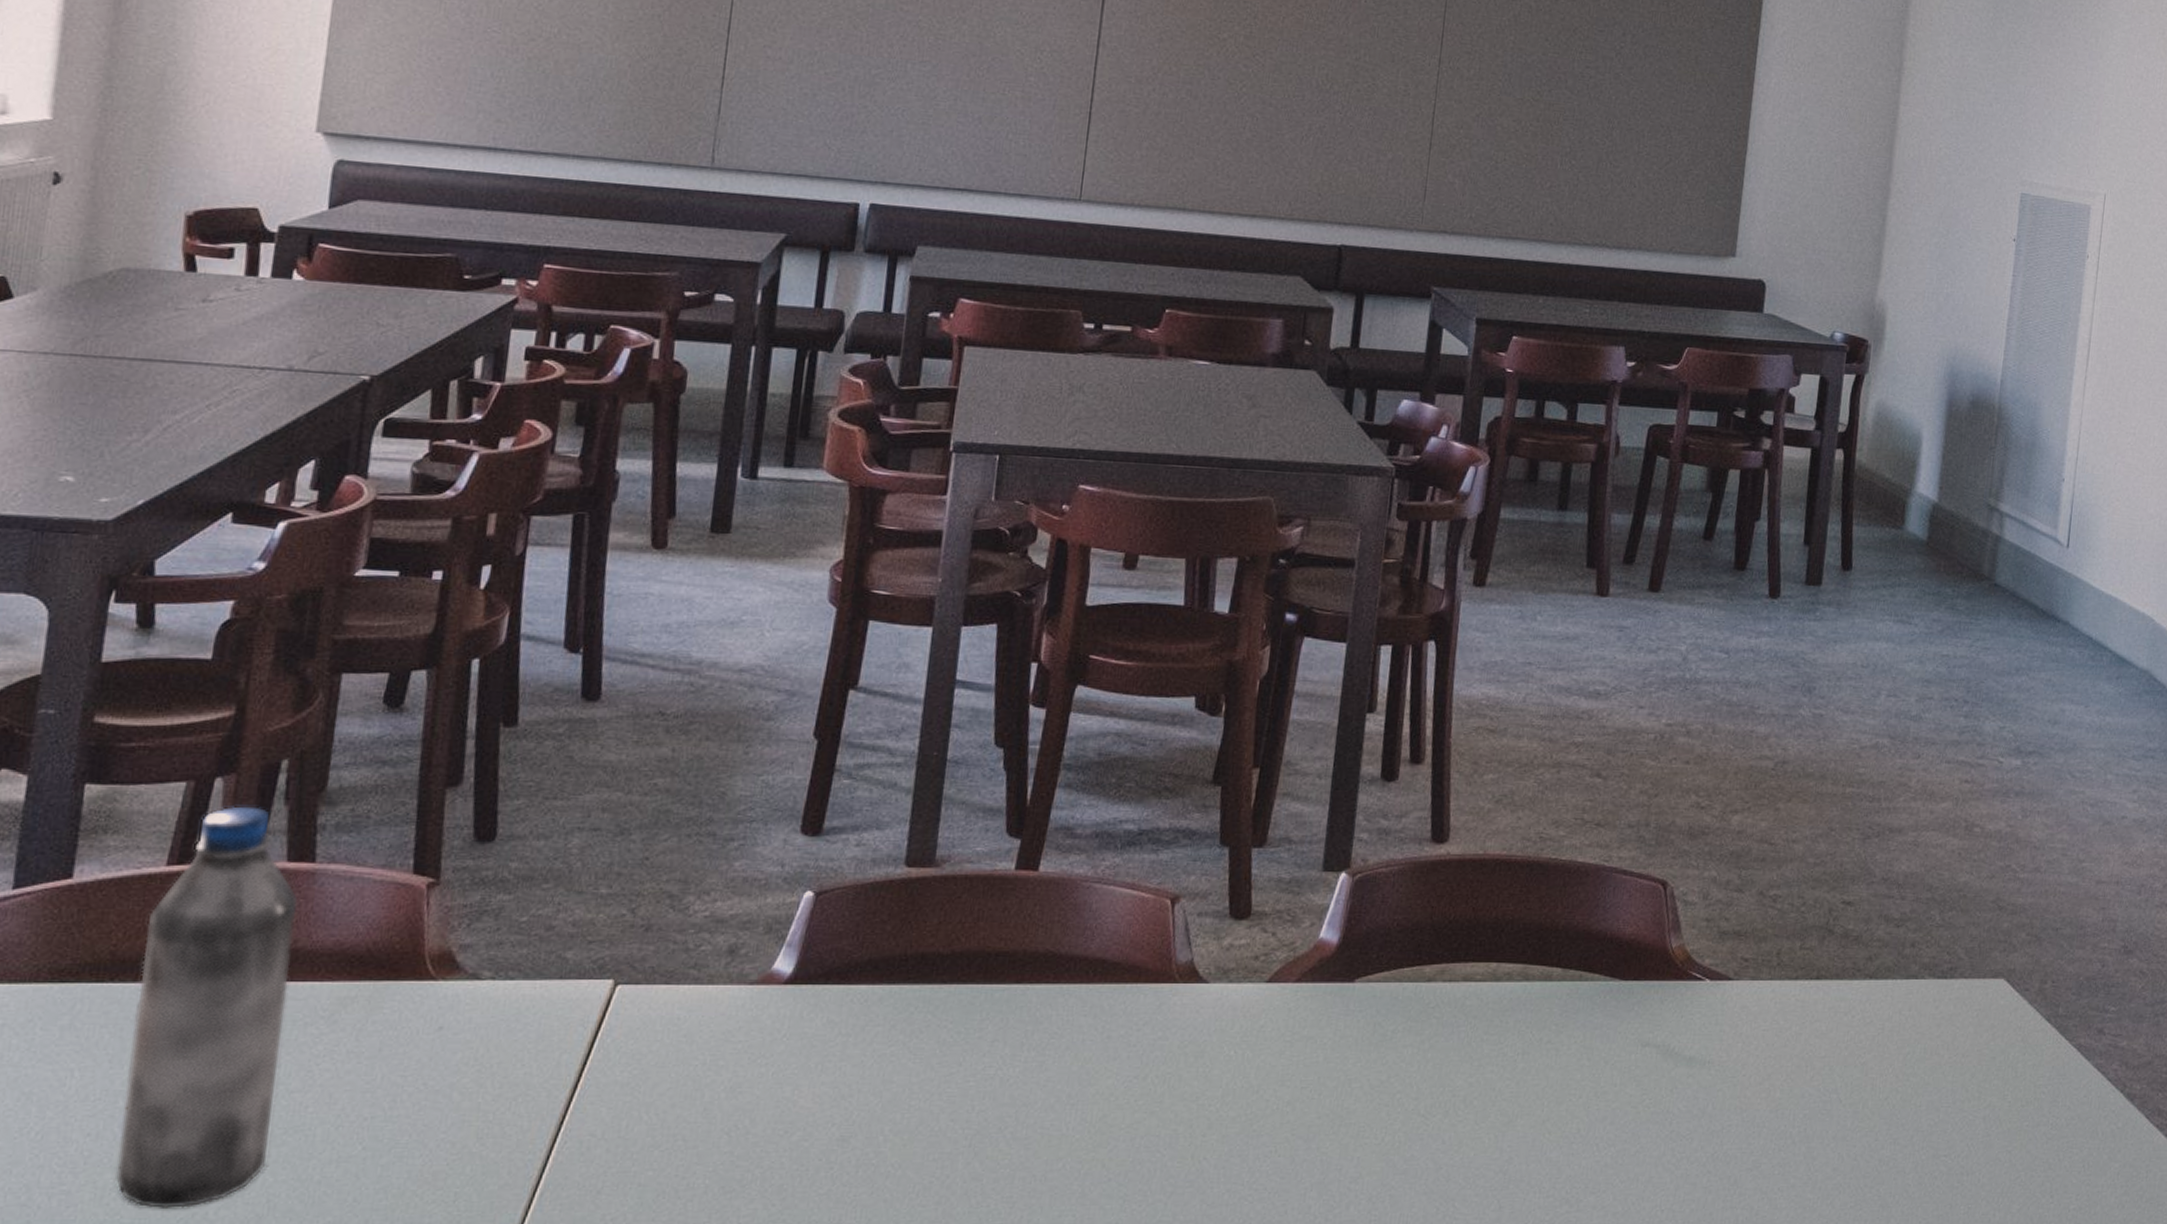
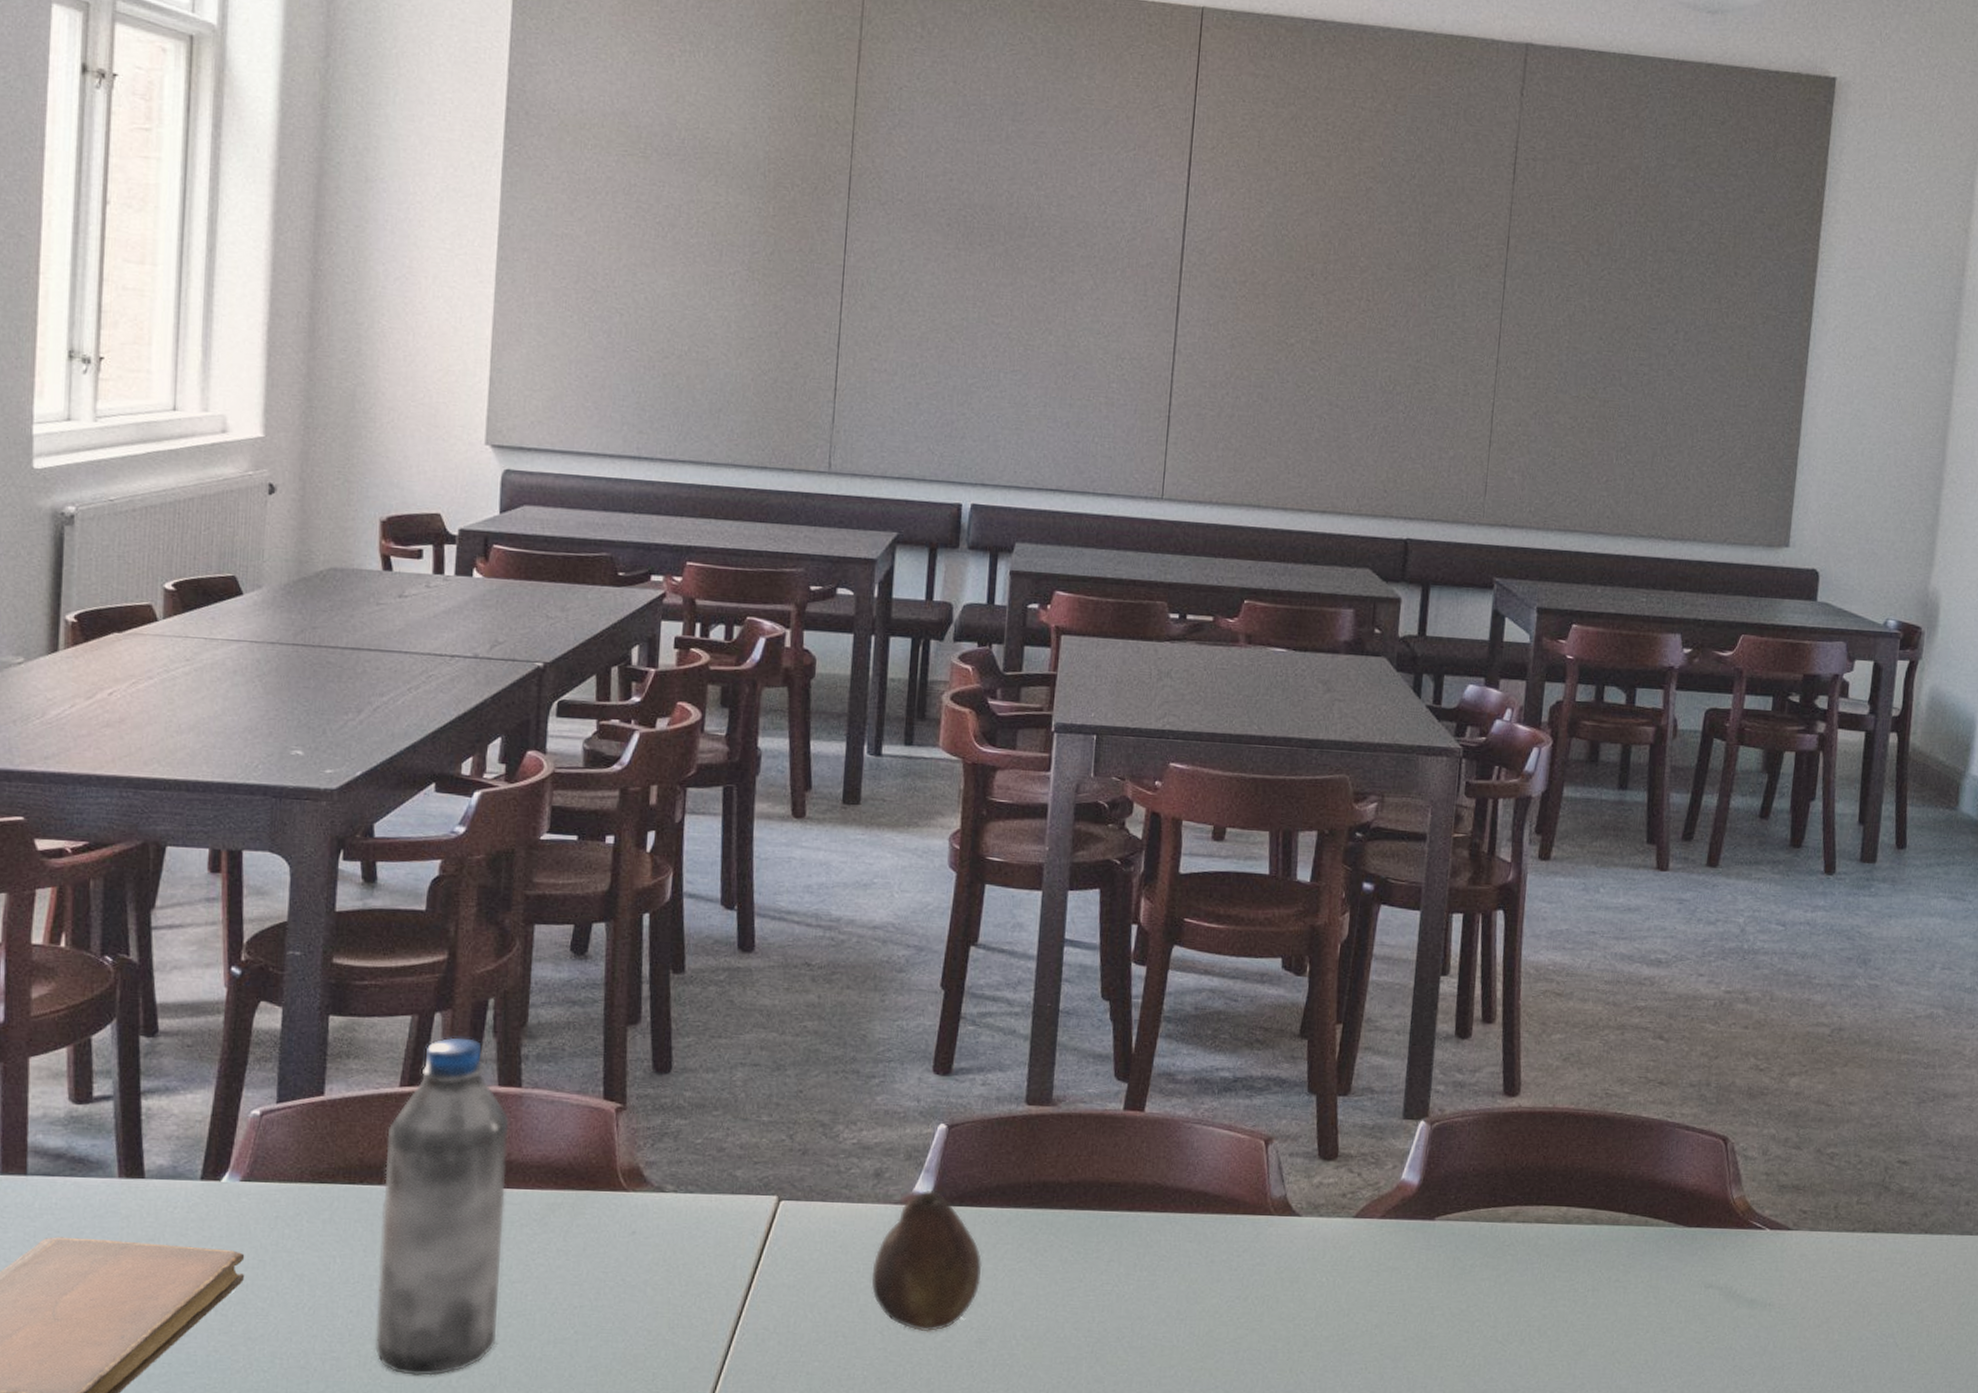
fruit: none [718,966,849,1131] -> present [871,1189,982,1332]

